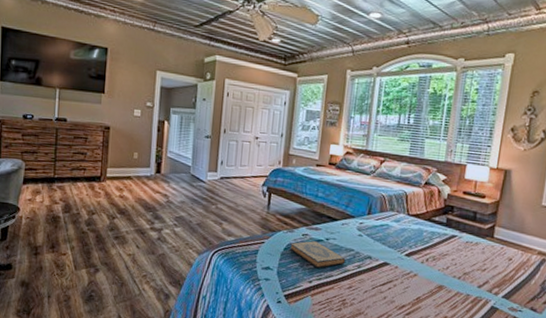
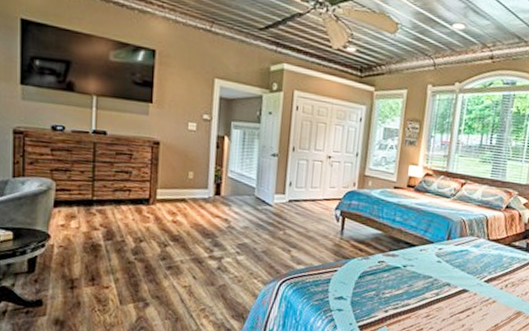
hardback book: present [290,241,346,269] -> none [365,268,424,298]

